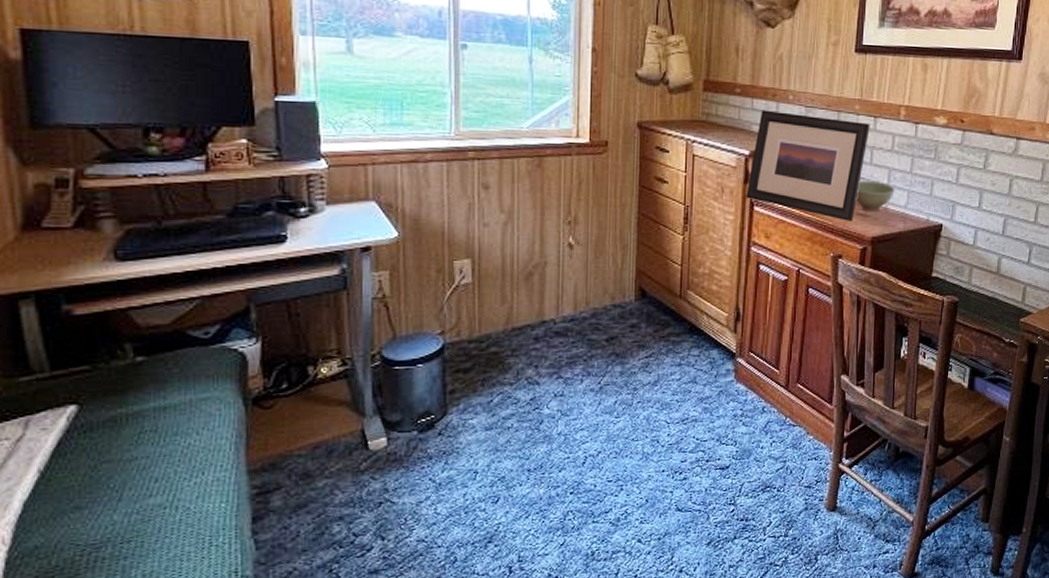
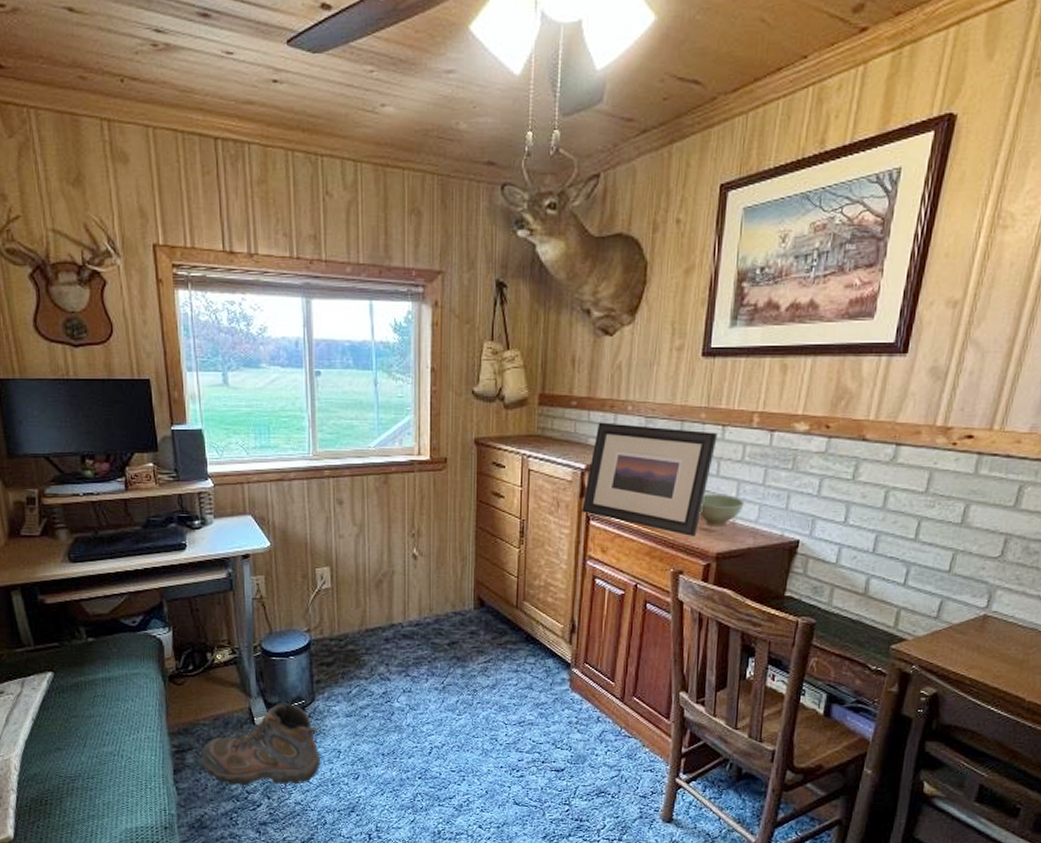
hiking boot: none [292,420,452,529] -> present [200,703,321,786]

